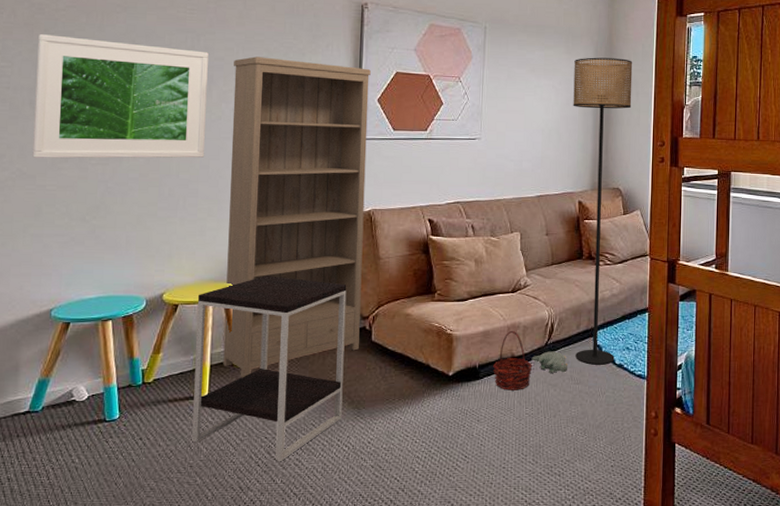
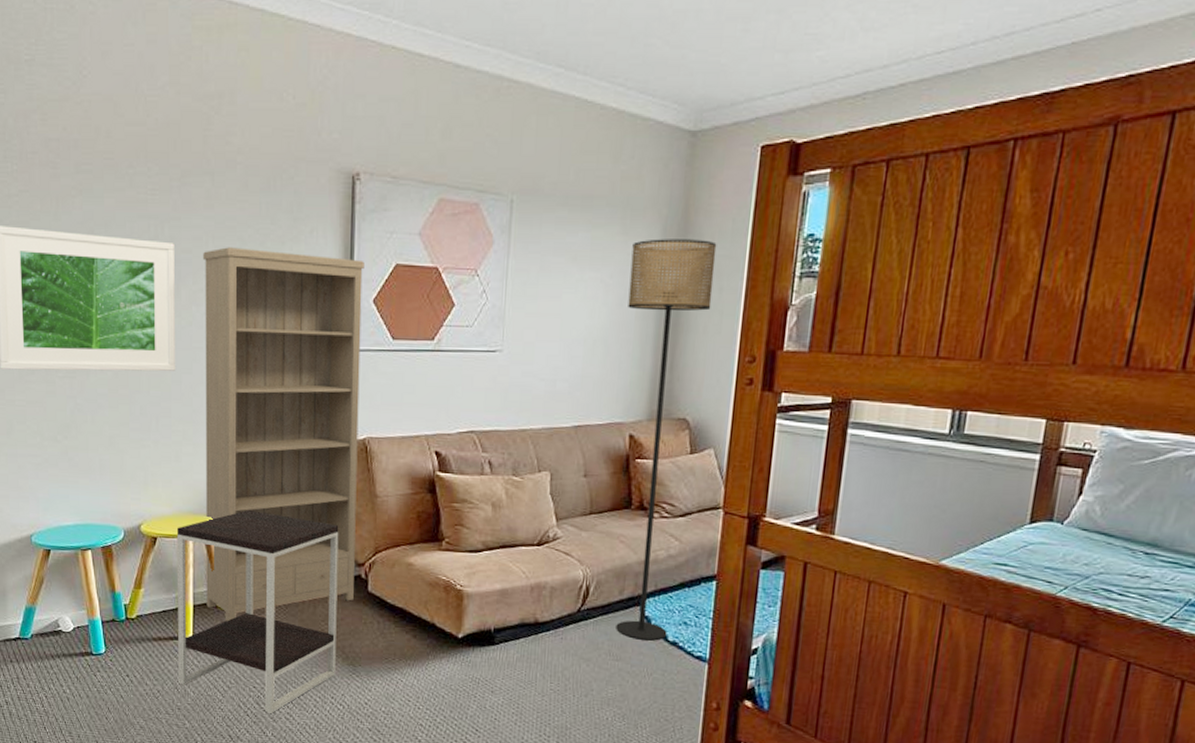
basket: present [493,330,532,390] -> none [511,591,560,662]
plush toy: present [531,351,568,373] -> none [559,619,606,646]

